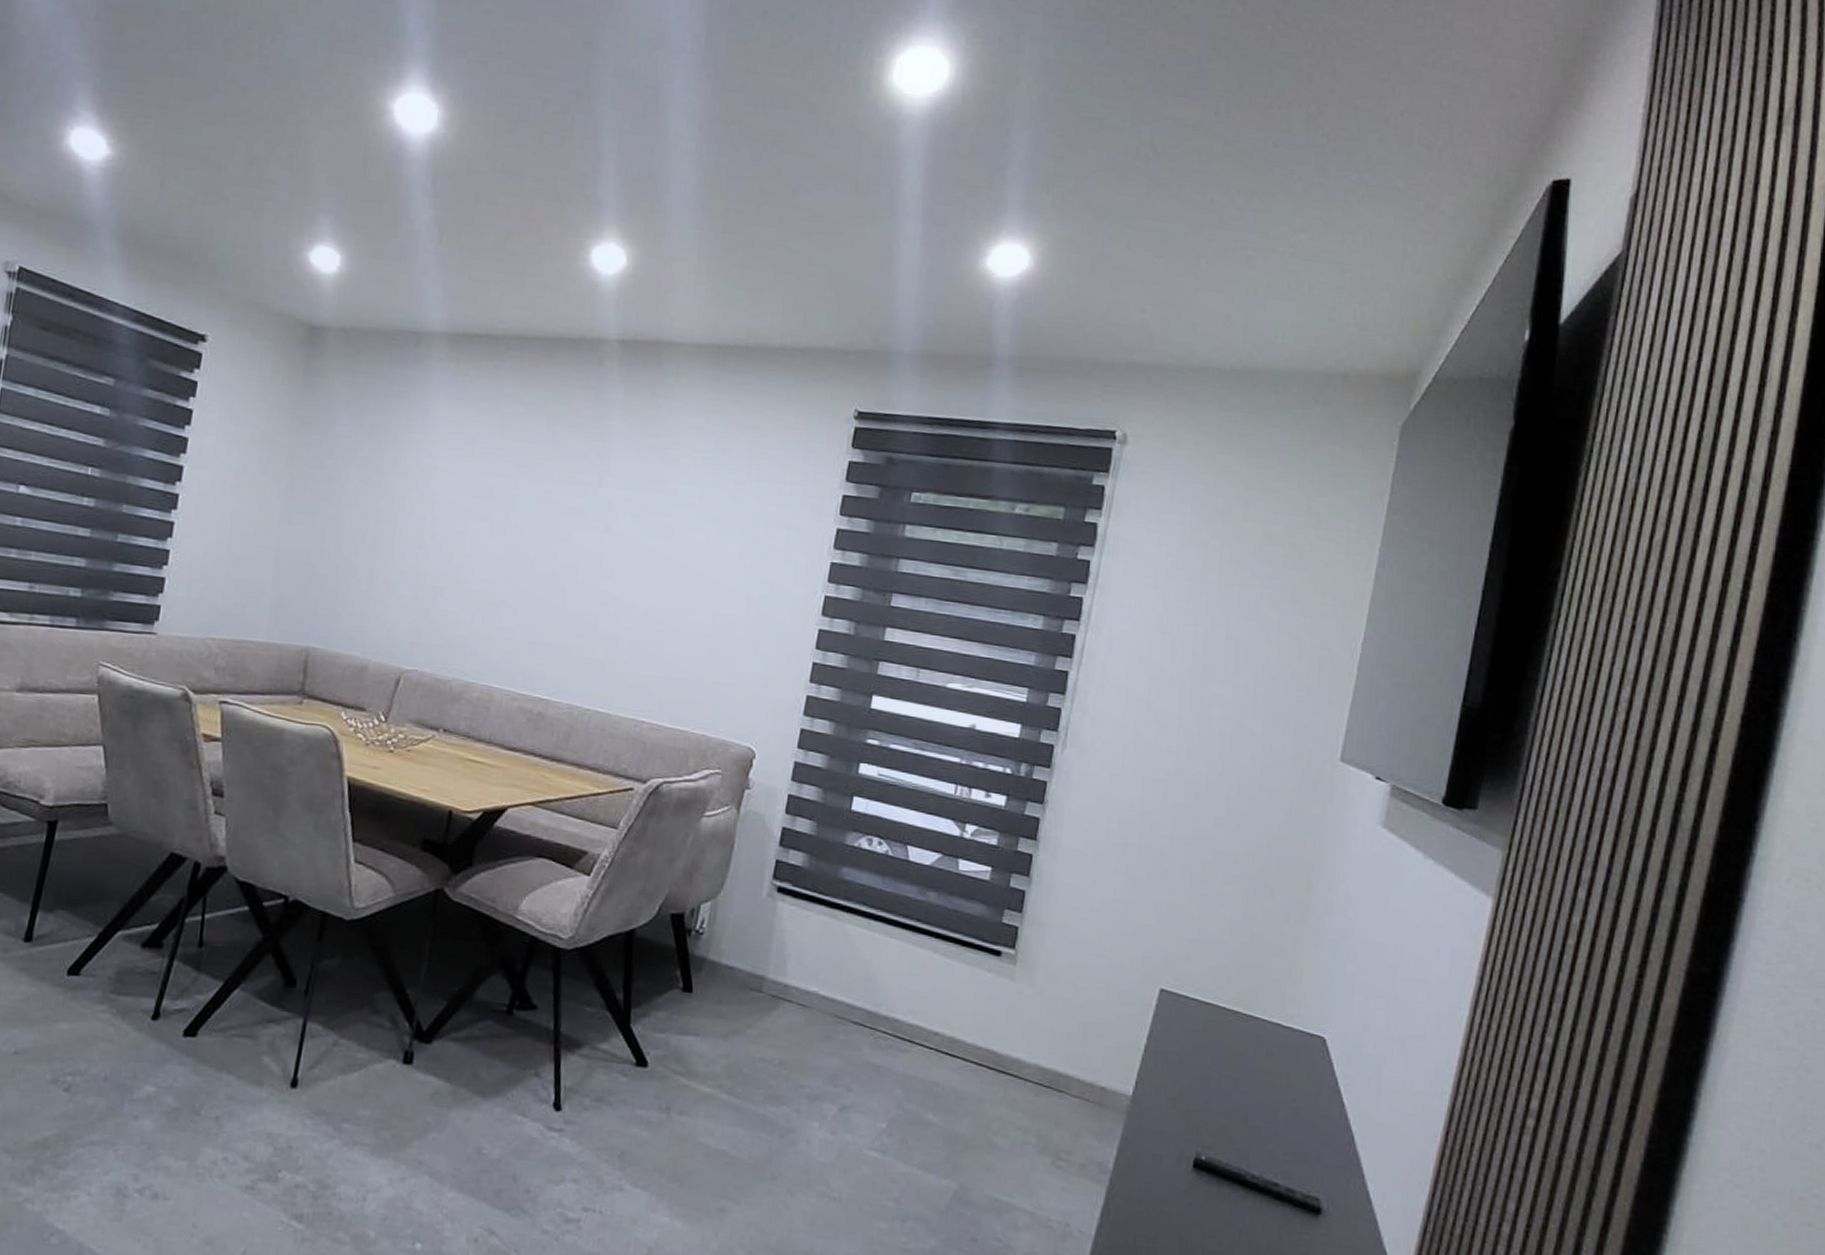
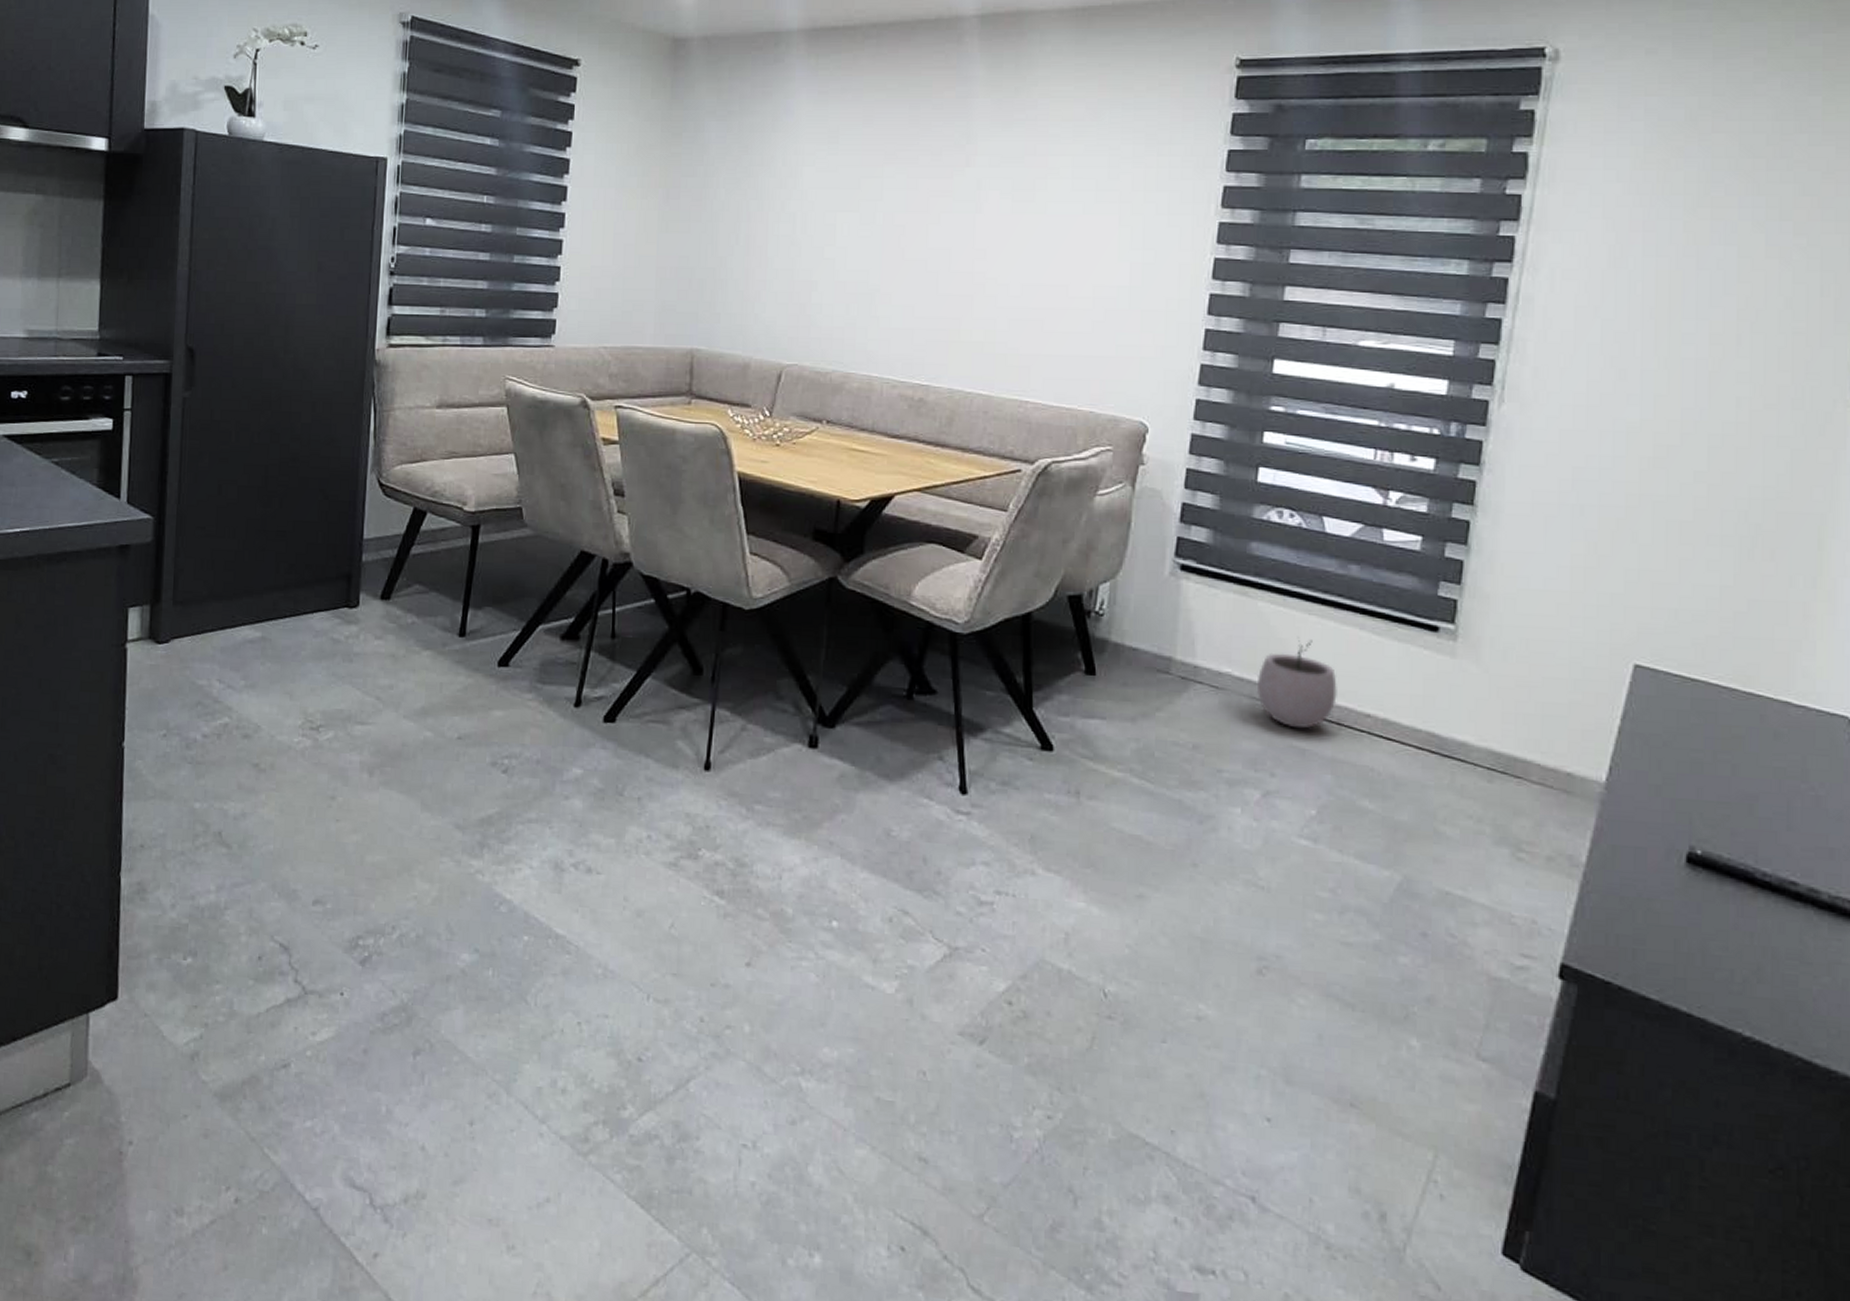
plant pot: none [840,961,911,1046] -> present [1258,639,1337,729]

